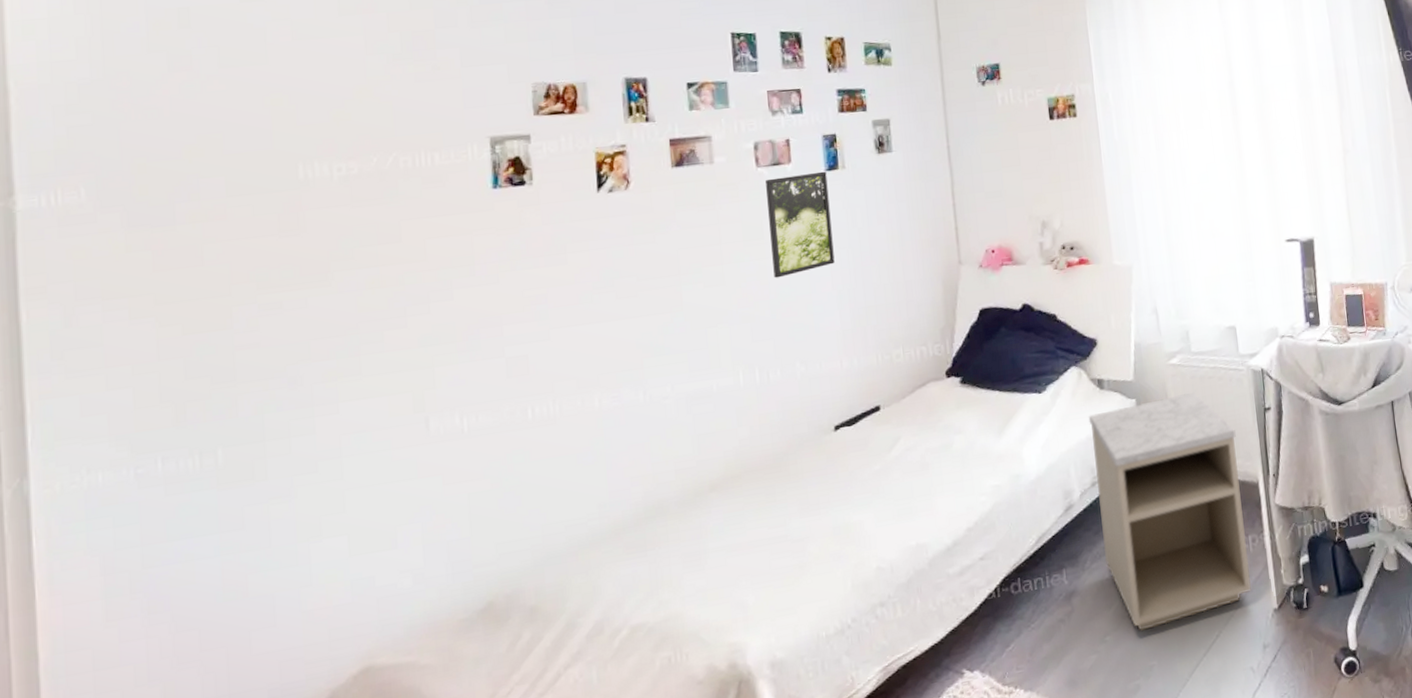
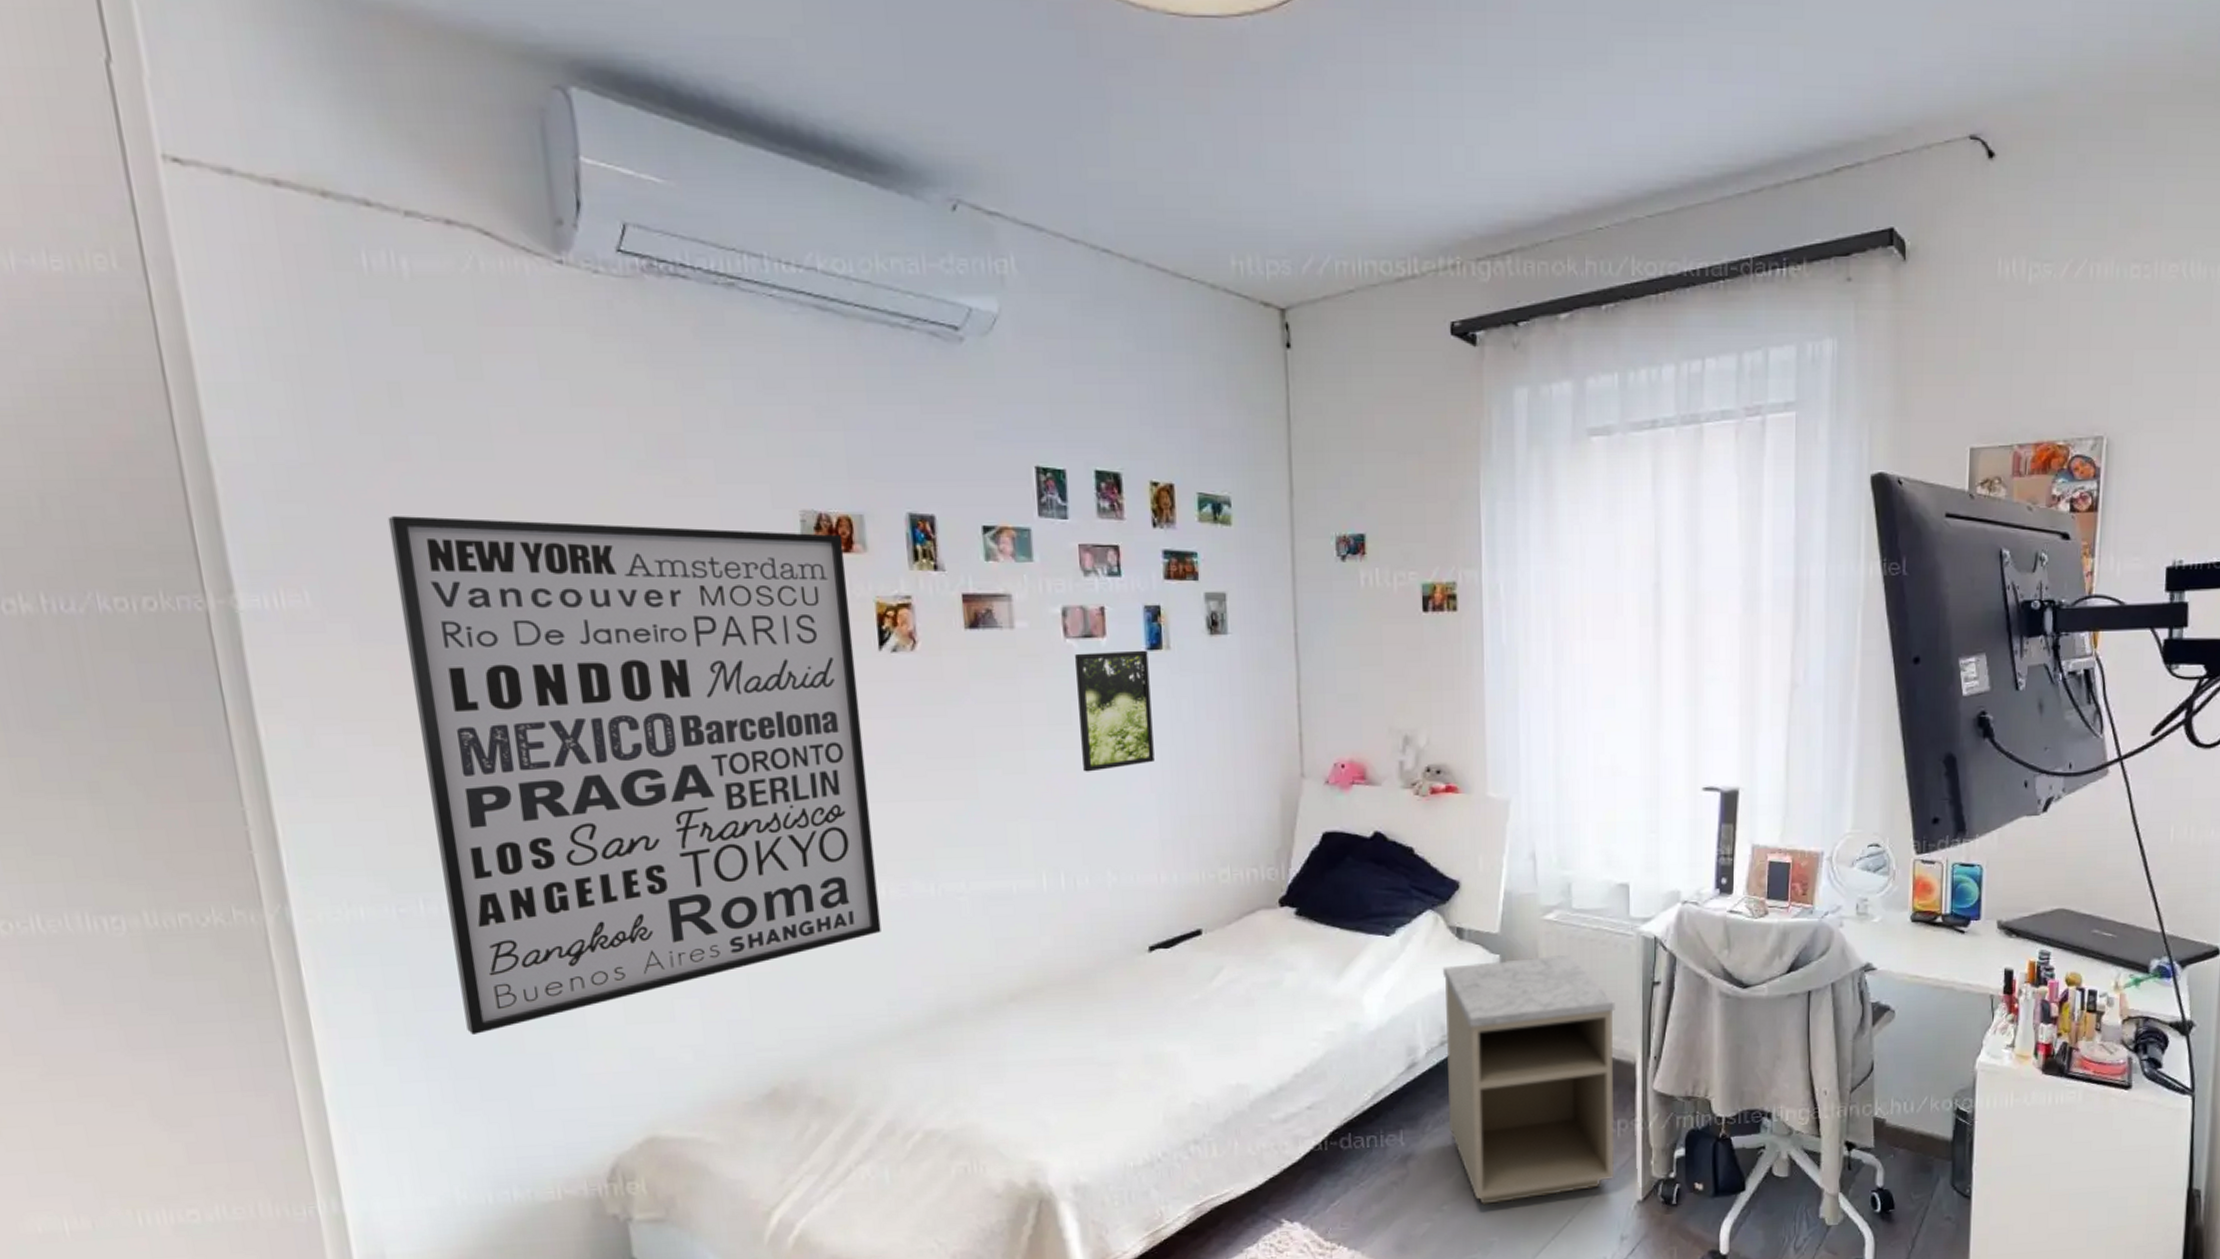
wall art: none [165,99,594,585] -> present [387,516,881,1034]

